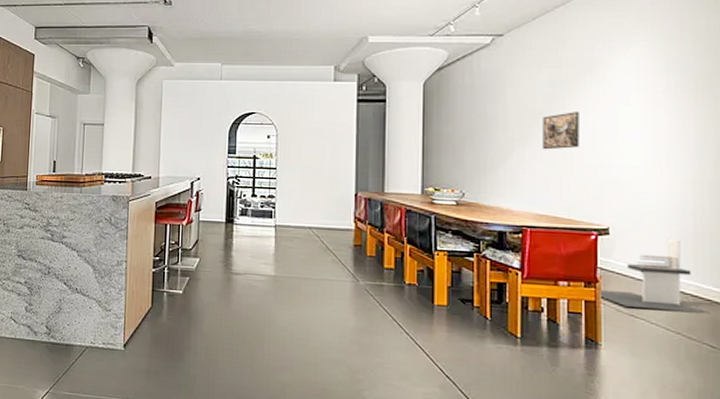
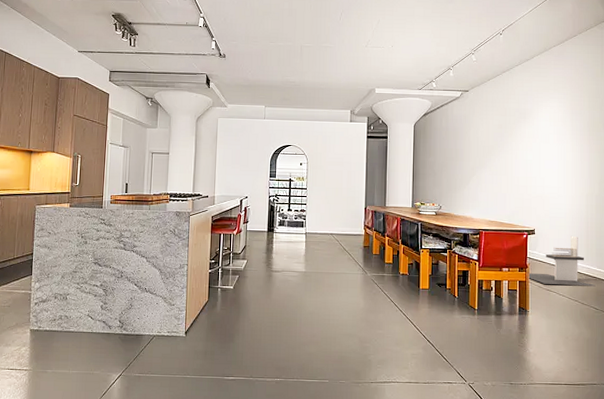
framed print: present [542,112,579,150] -> none [493,147,517,175]

